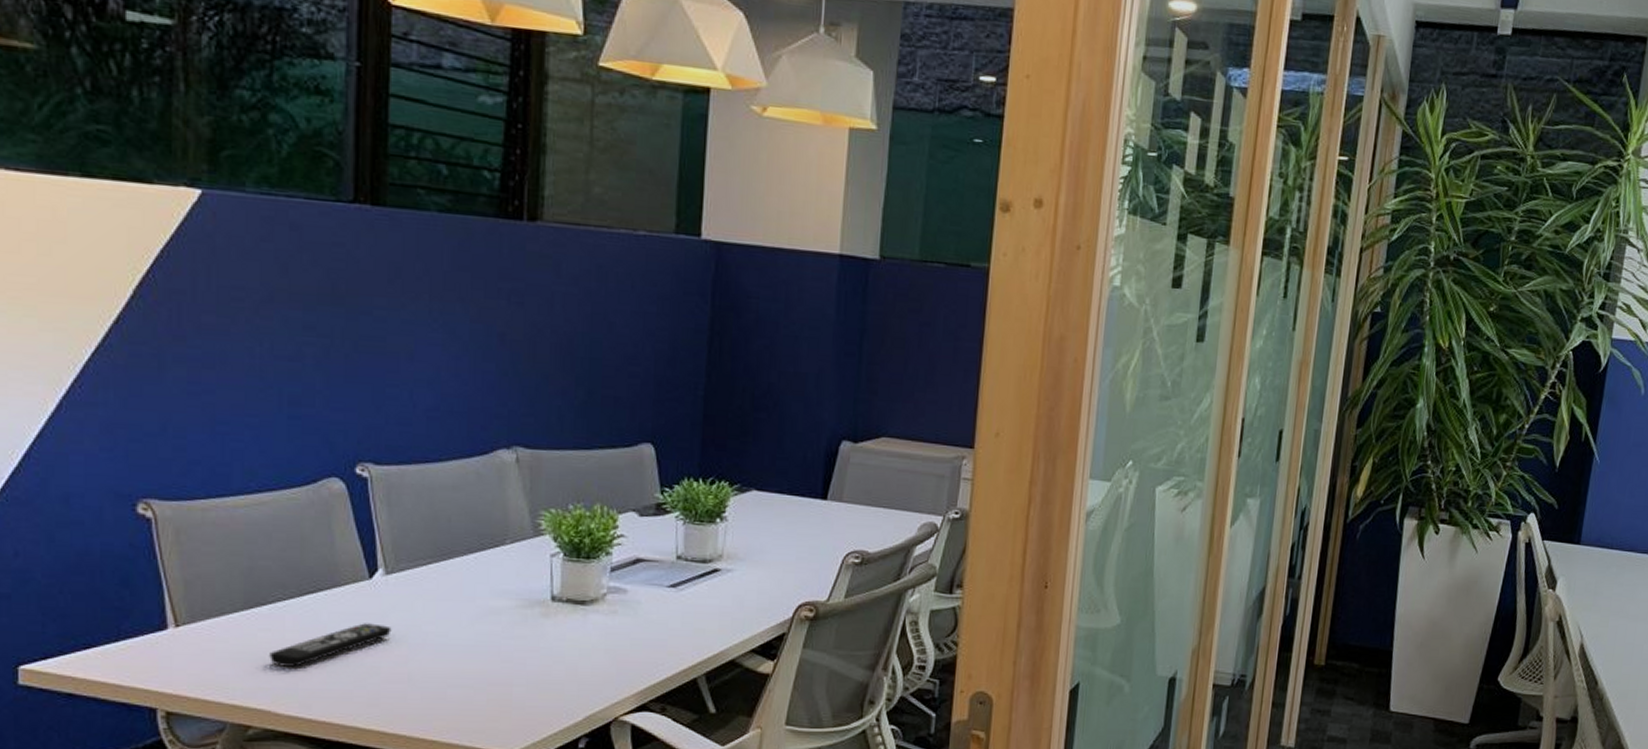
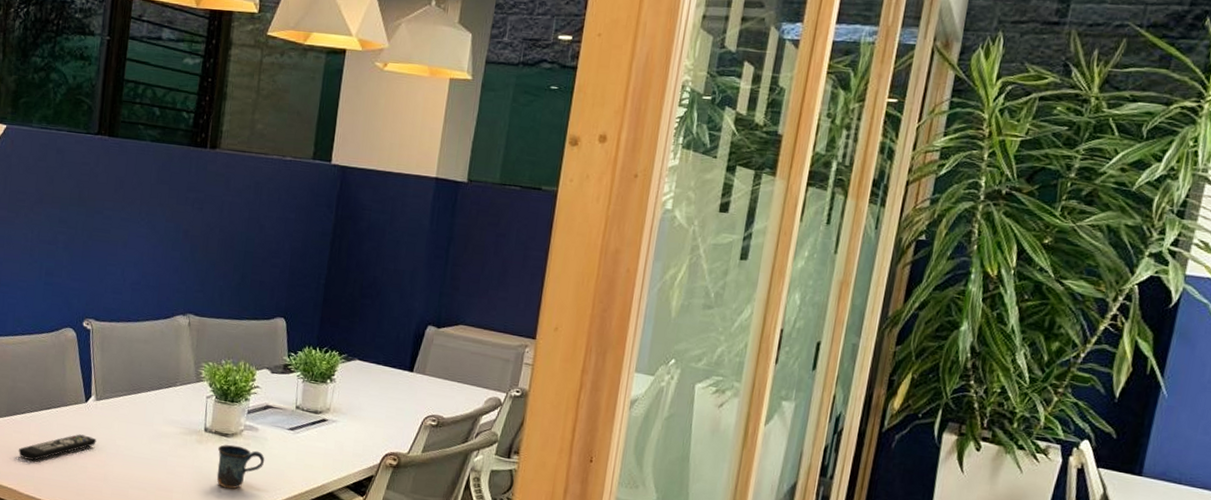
mug: none [572,614,640,672] -> present [216,444,265,489]

